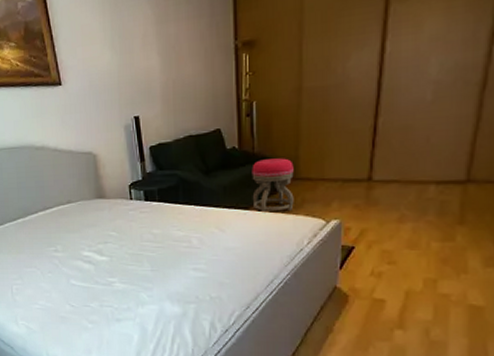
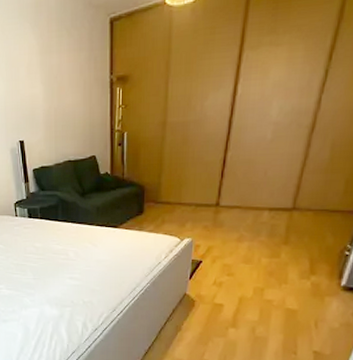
stool: present [252,158,294,214] -> none [121,184,156,232]

